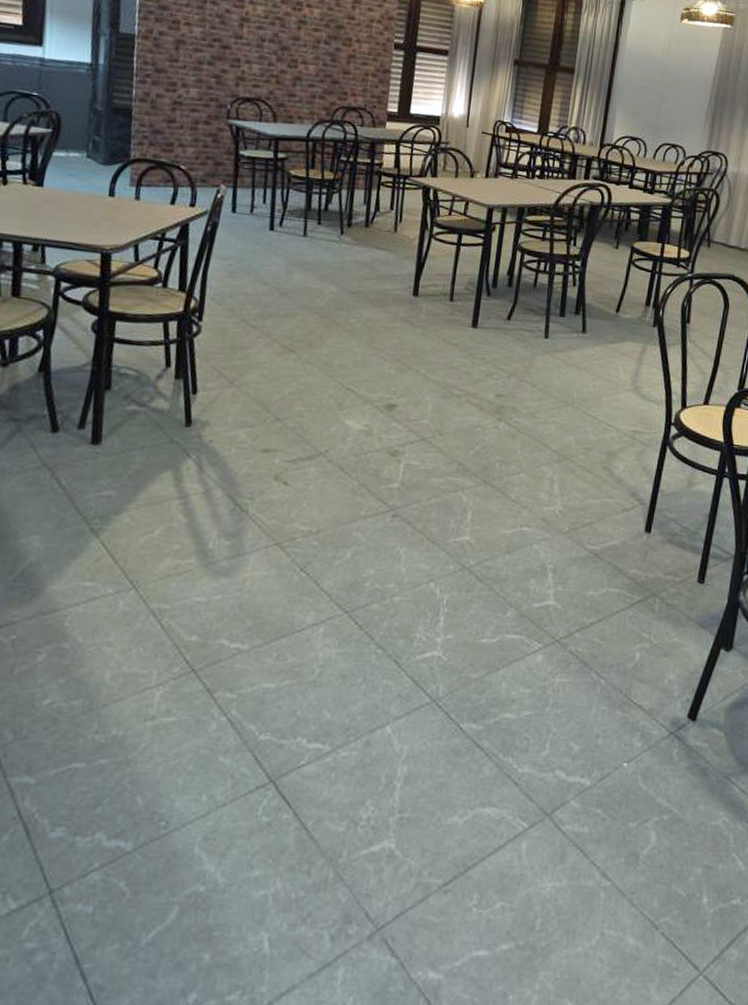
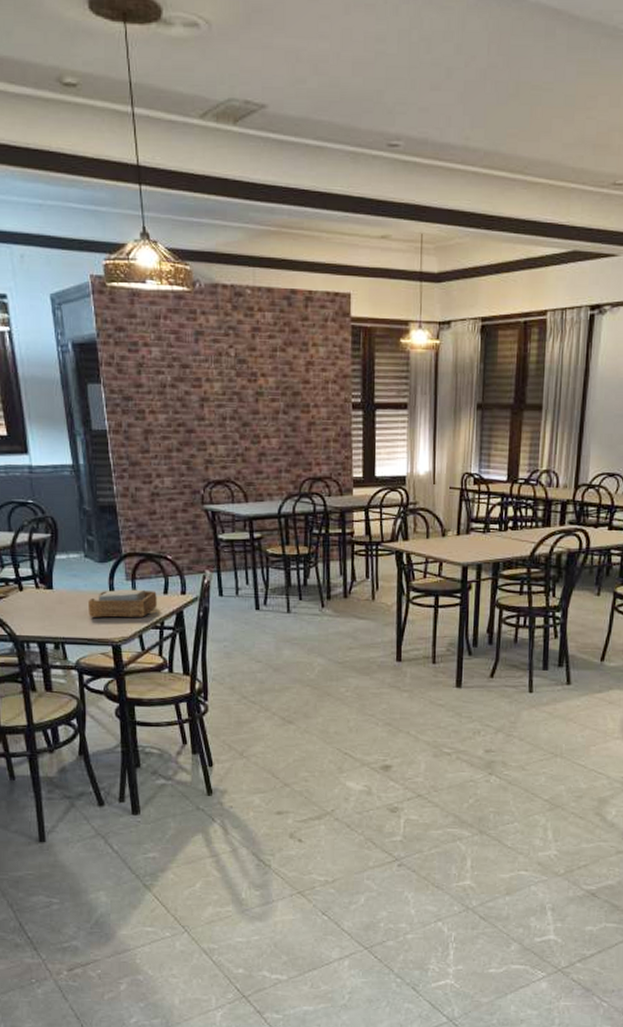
napkin holder: none [80,194,163,226] -> present [88,589,157,618]

